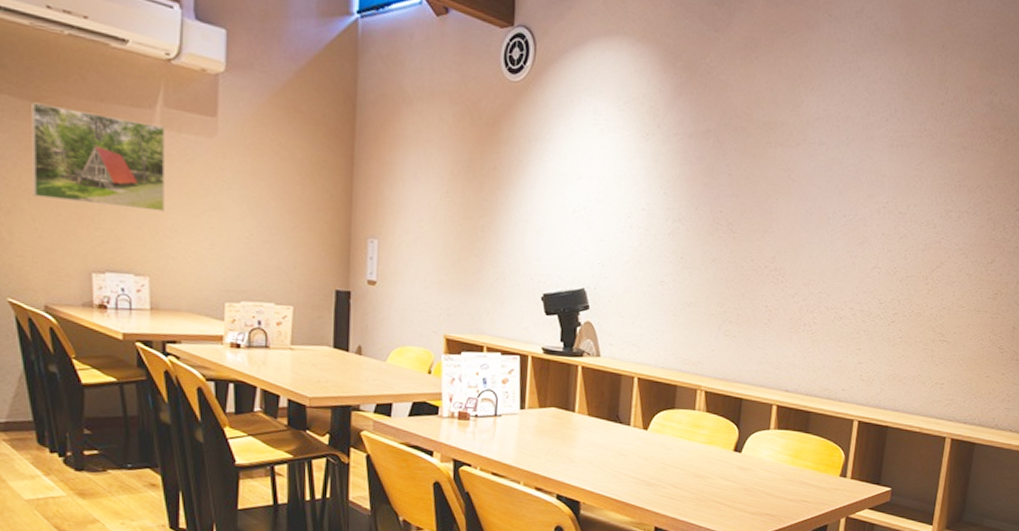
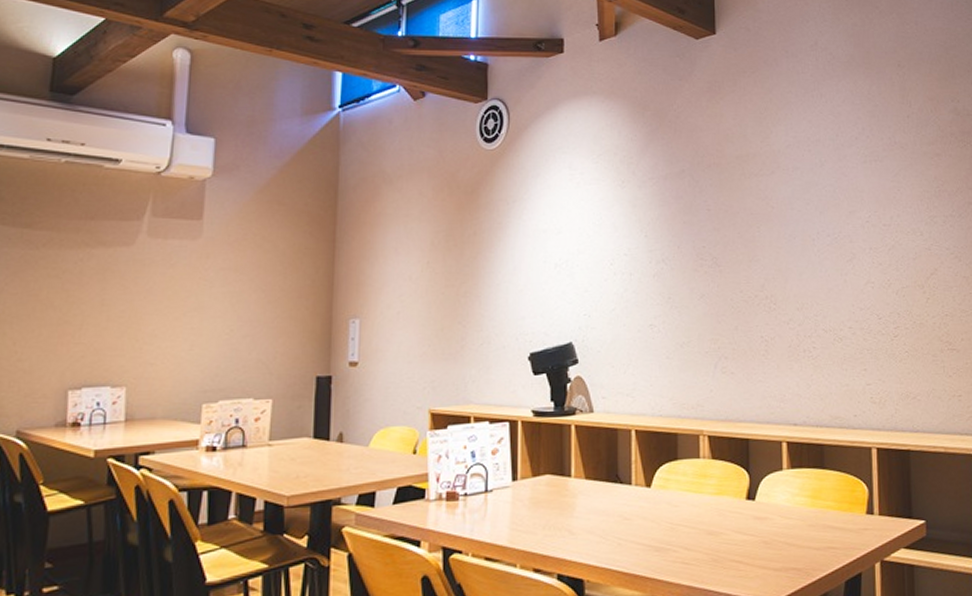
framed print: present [31,102,165,212] -> none [16,229,151,320]

